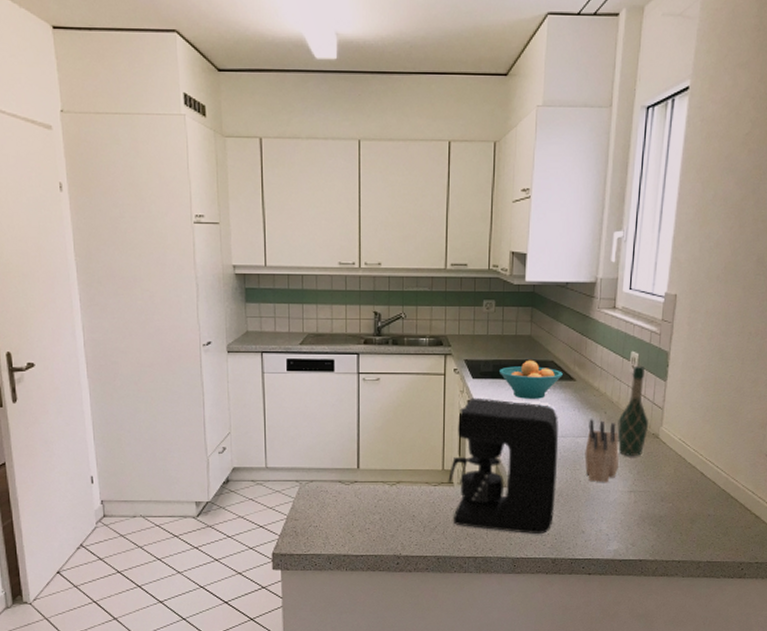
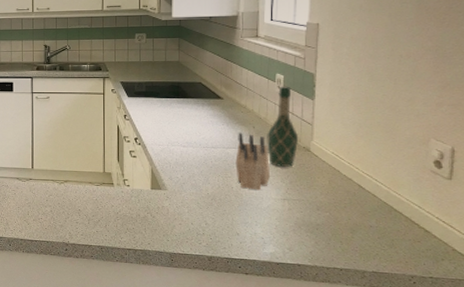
coffee maker: present [448,397,559,534] -> none [109,113,210,233]
fruit bowl: present [500,359,563,399] -> none [152,81,210,114]

